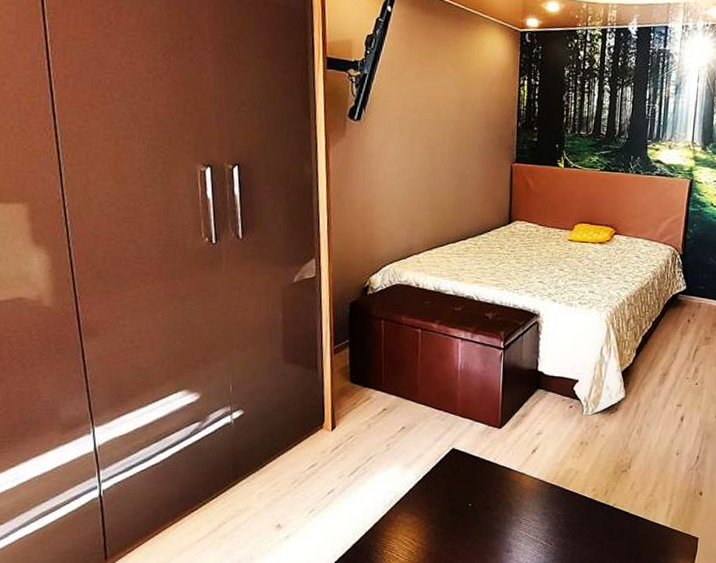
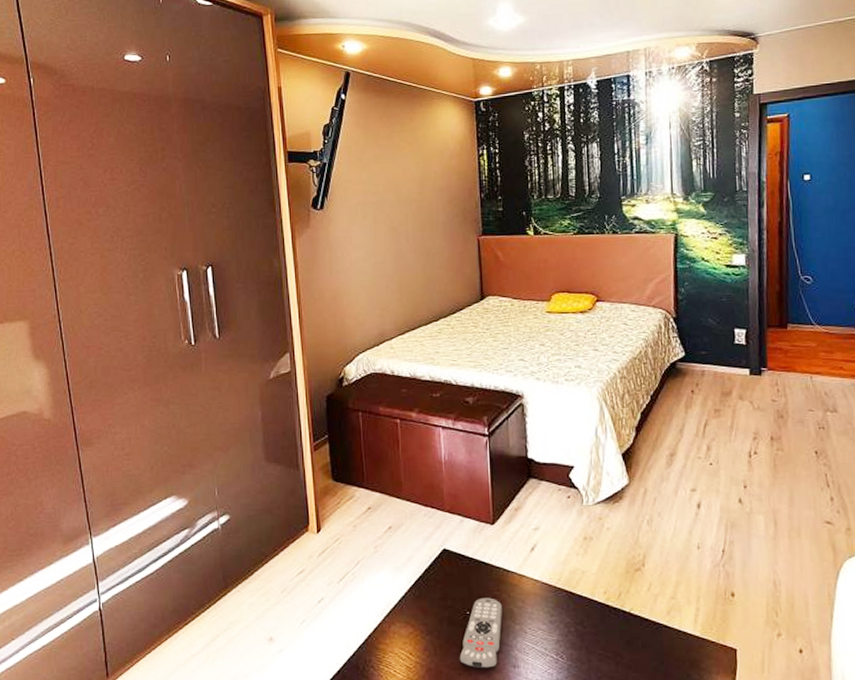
remote control: none [458,492,501,553] -> present [459,597,502,669]

